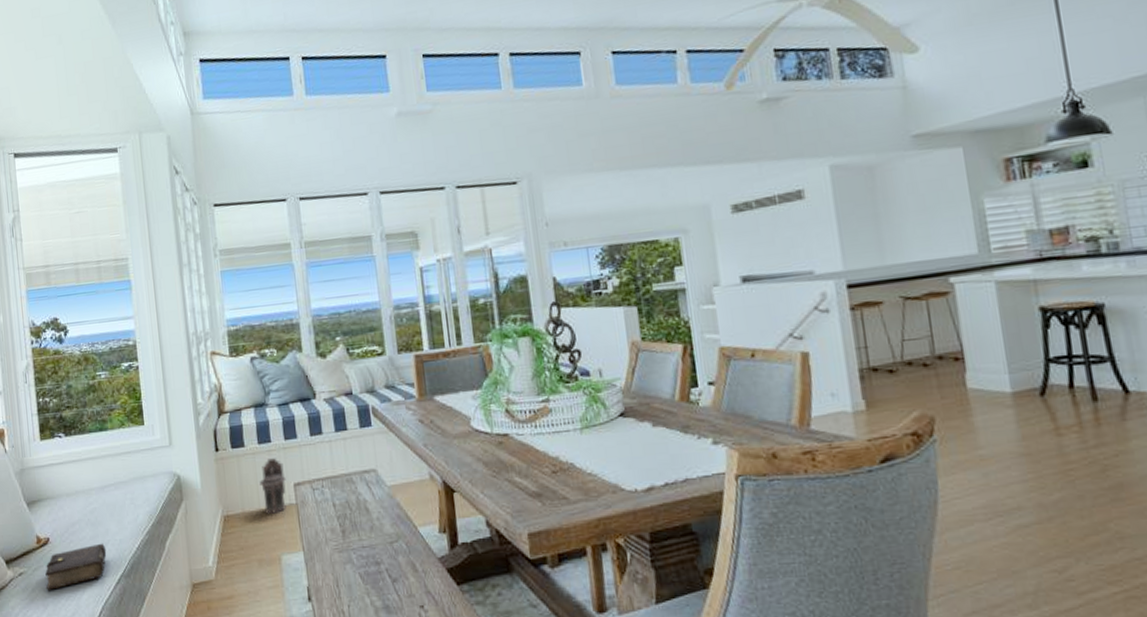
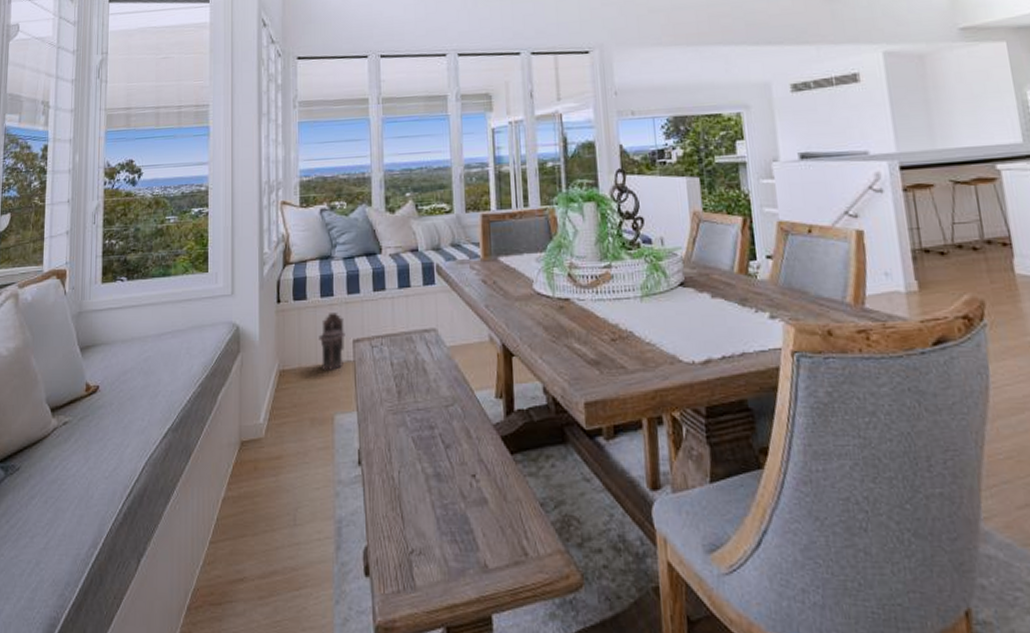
book: present [44,543,107,590] -> none [89,393,156,442]

